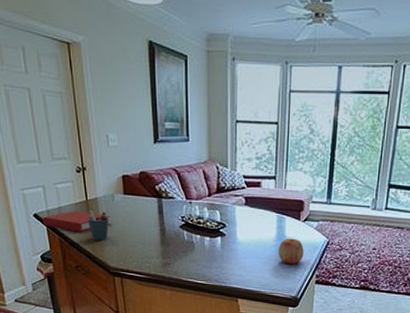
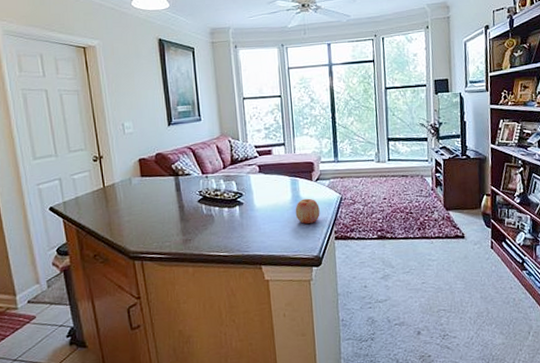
book: present [42,211,111,232] -> none [59,198,129,220]
pen holder: present [88,210,109,240] -> none [106,196,127,226]

